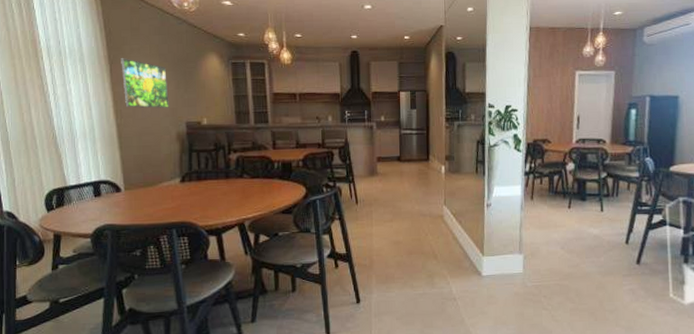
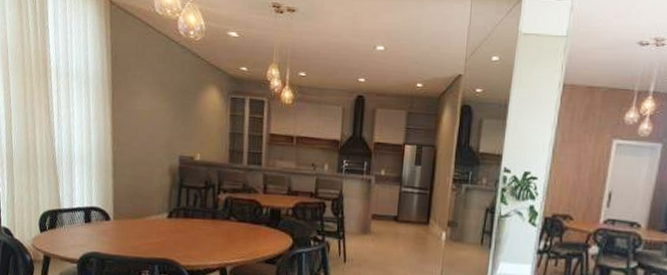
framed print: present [121,58,169,108] -> none [123,84,166,139]

